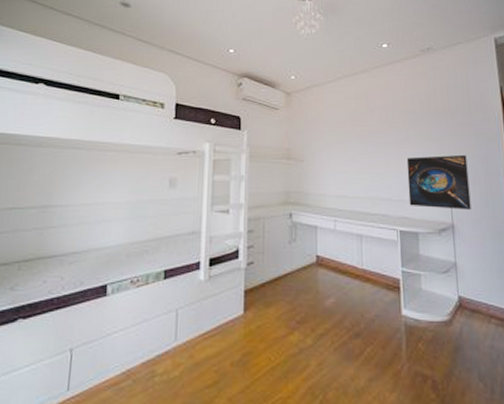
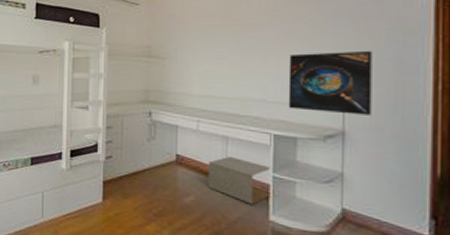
storage box: none [346,253,401,301] -> present [208,156,273,205]

